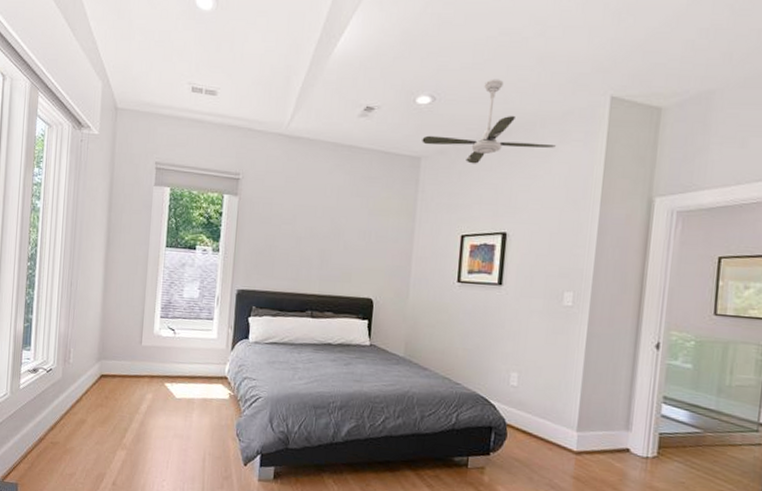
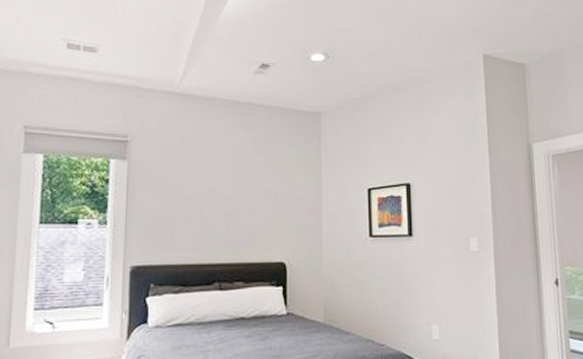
ceiling fan: present [422,79,556,164] -> none [320,38,443,118]

